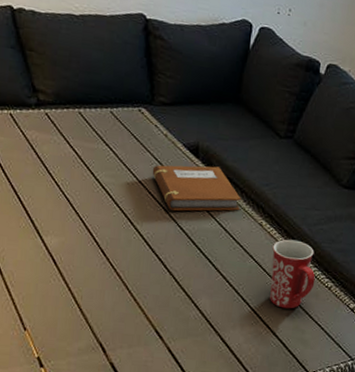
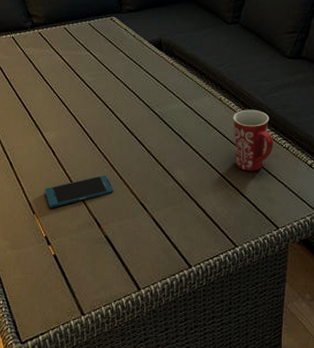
smartphone: none [39,294,125,326] -> present [44,175,114,208]
notebook: present [152,165,241,211] -> none [126,56,201,97]

